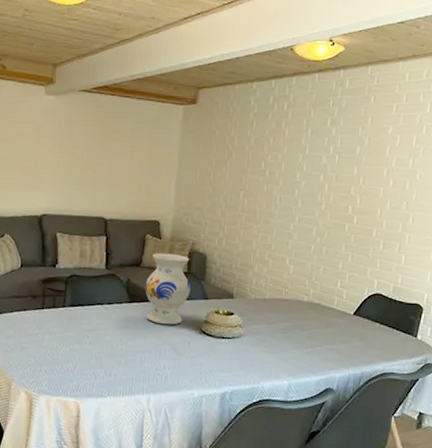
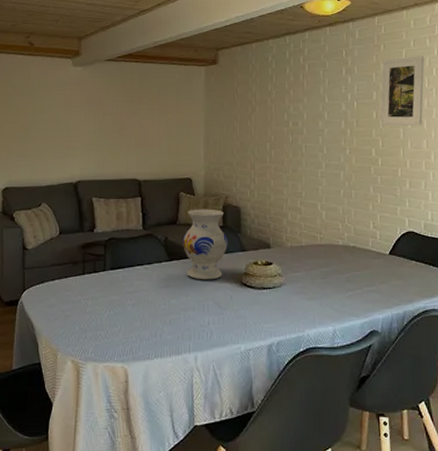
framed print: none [360,112,415,186] -> present [380,56,425,126]

